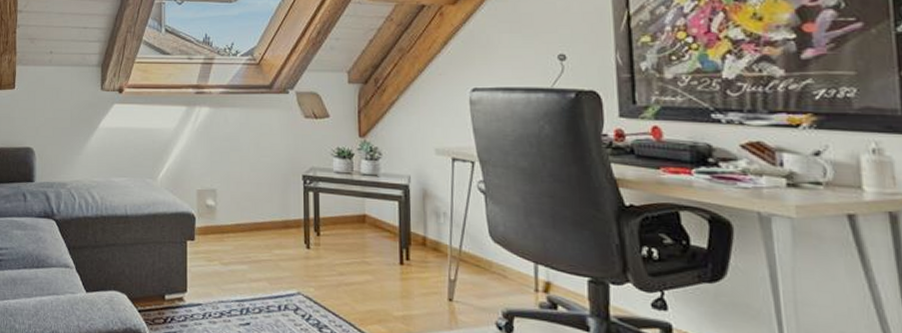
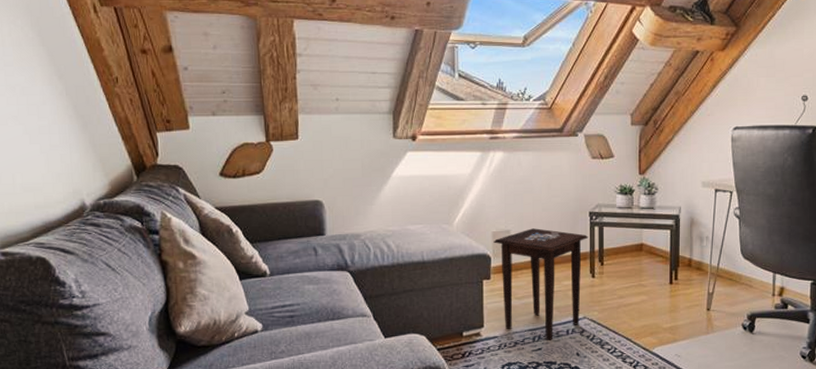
side table: none [198,189,302,315] -> present [493,228,589,340]

